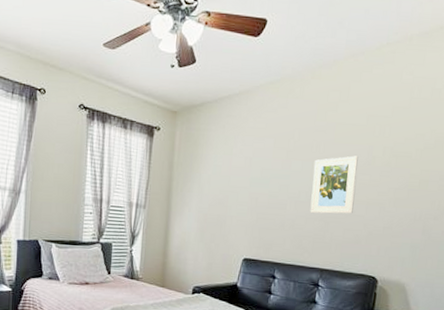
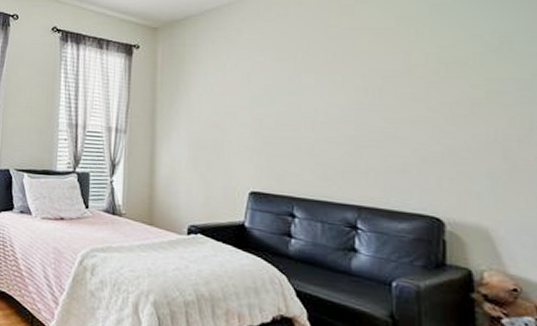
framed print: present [310,155,358,214] -> none [331,65,393,136]

